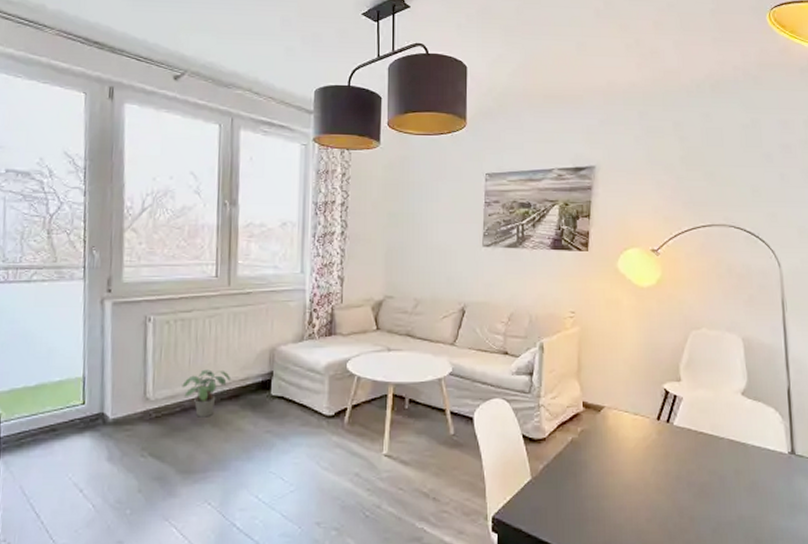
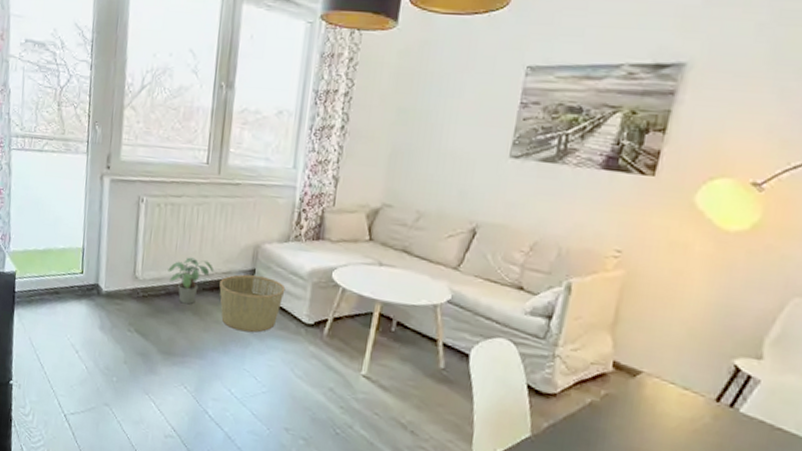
basket: none [238,378,304,435] -> present [219,274,286,333]

